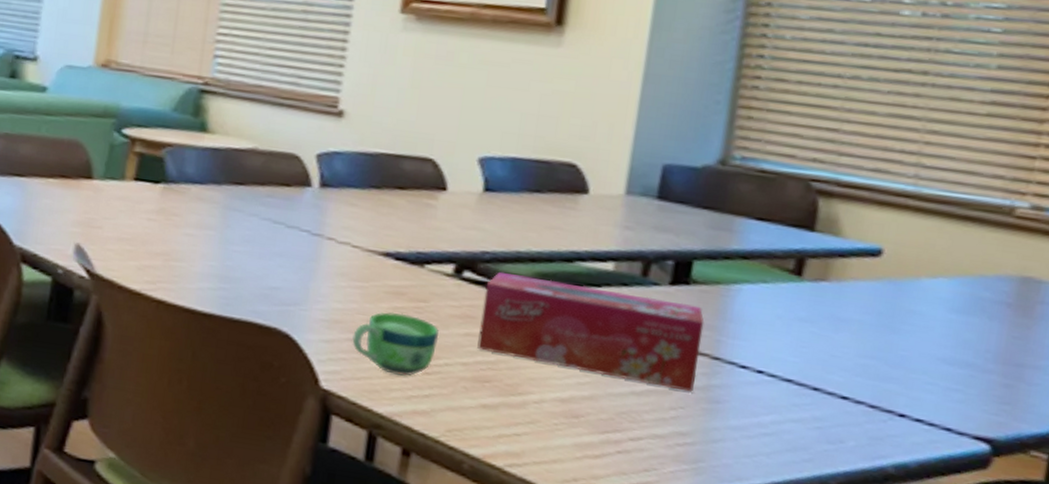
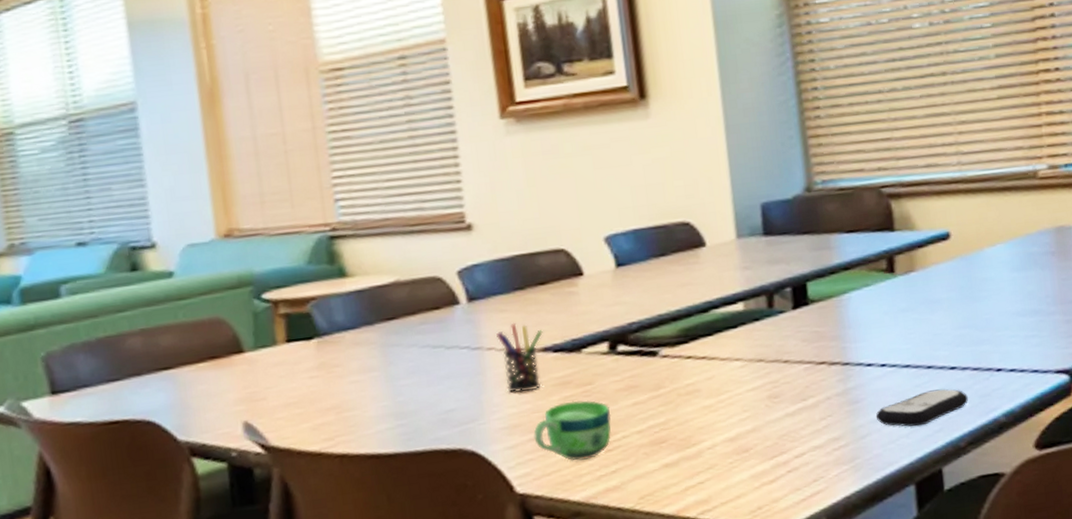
pen holder: none [337,219,389,292] -> present [496,322,543,393]
tissue box: present [477,271,705,392] -> none [640,321,835,415]
remote control: none [736,413,854,450] -> present [875,389,968,427]

